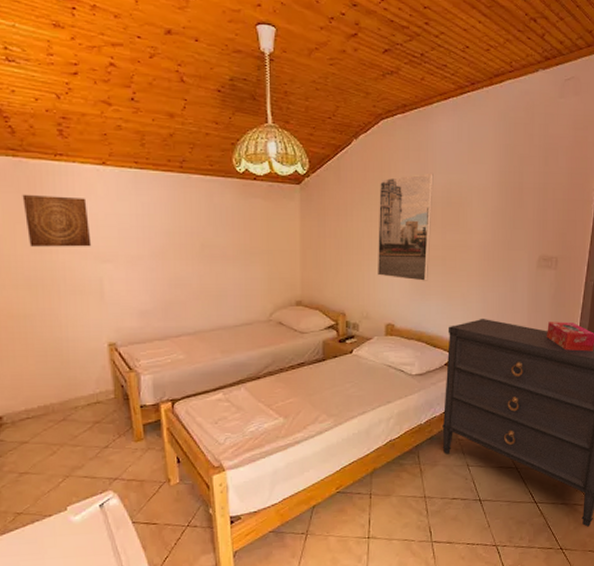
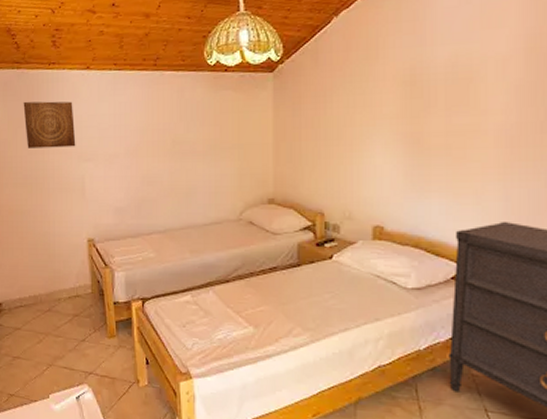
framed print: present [377,173,434,281] -> none [361,45,434,175]

